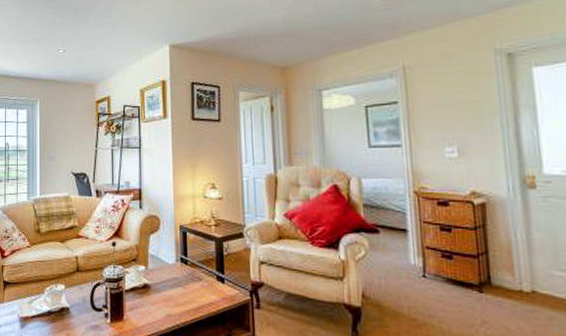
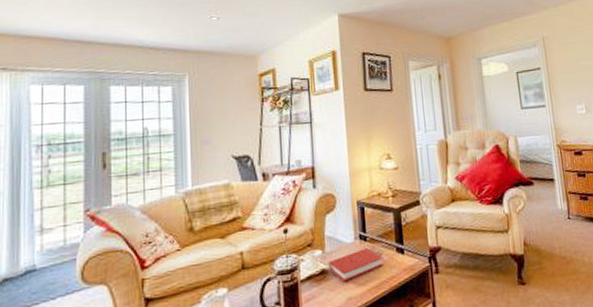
book: none [150,271,204,300] -> present [328,248,384,283]

